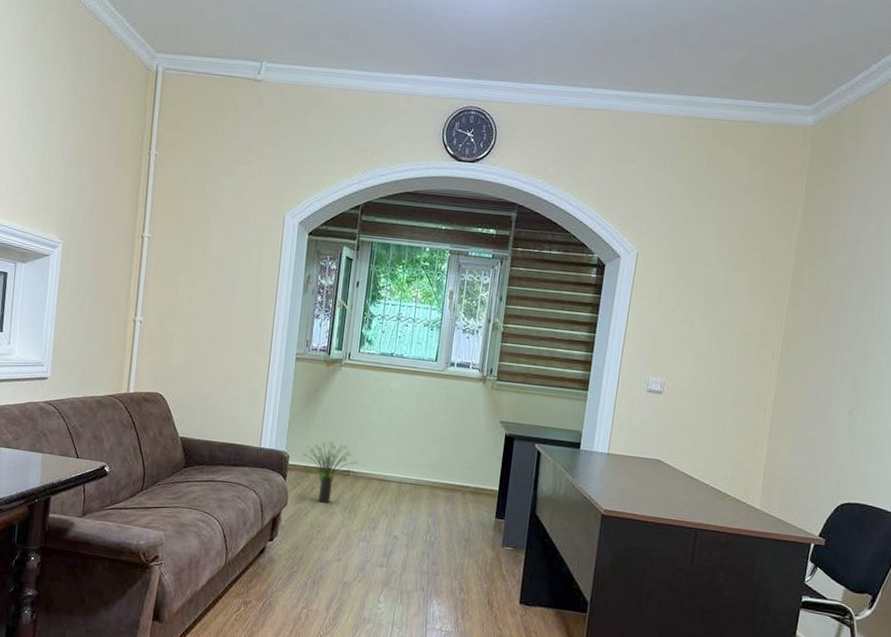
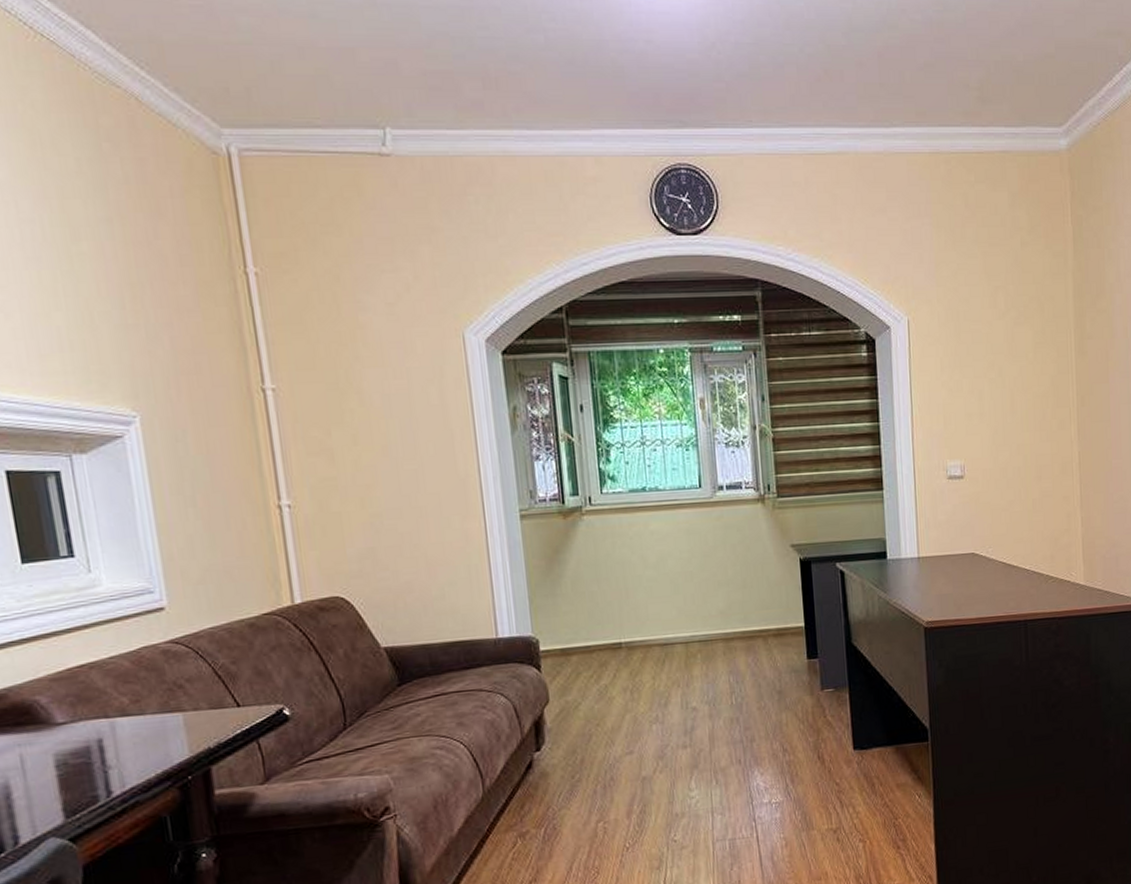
potted plant: present [301,440,358,503] -> none [554,610,629,689]

